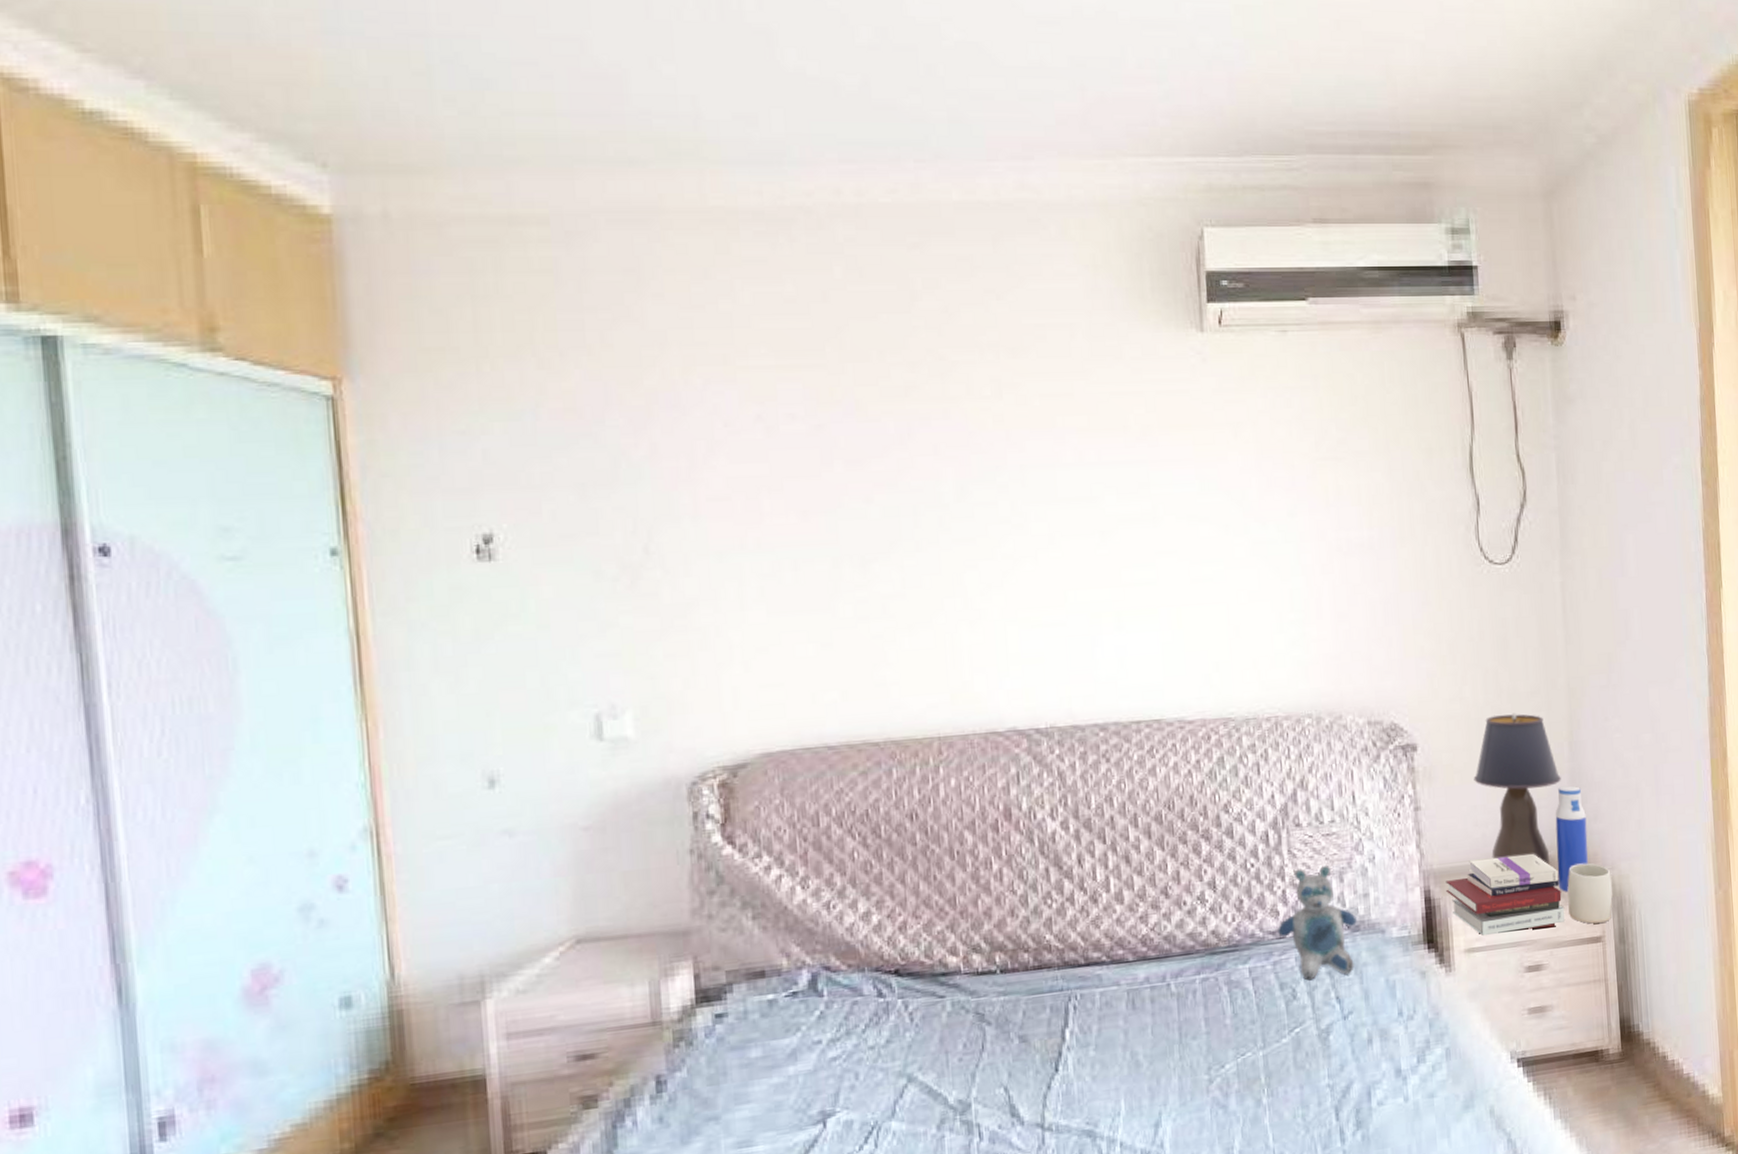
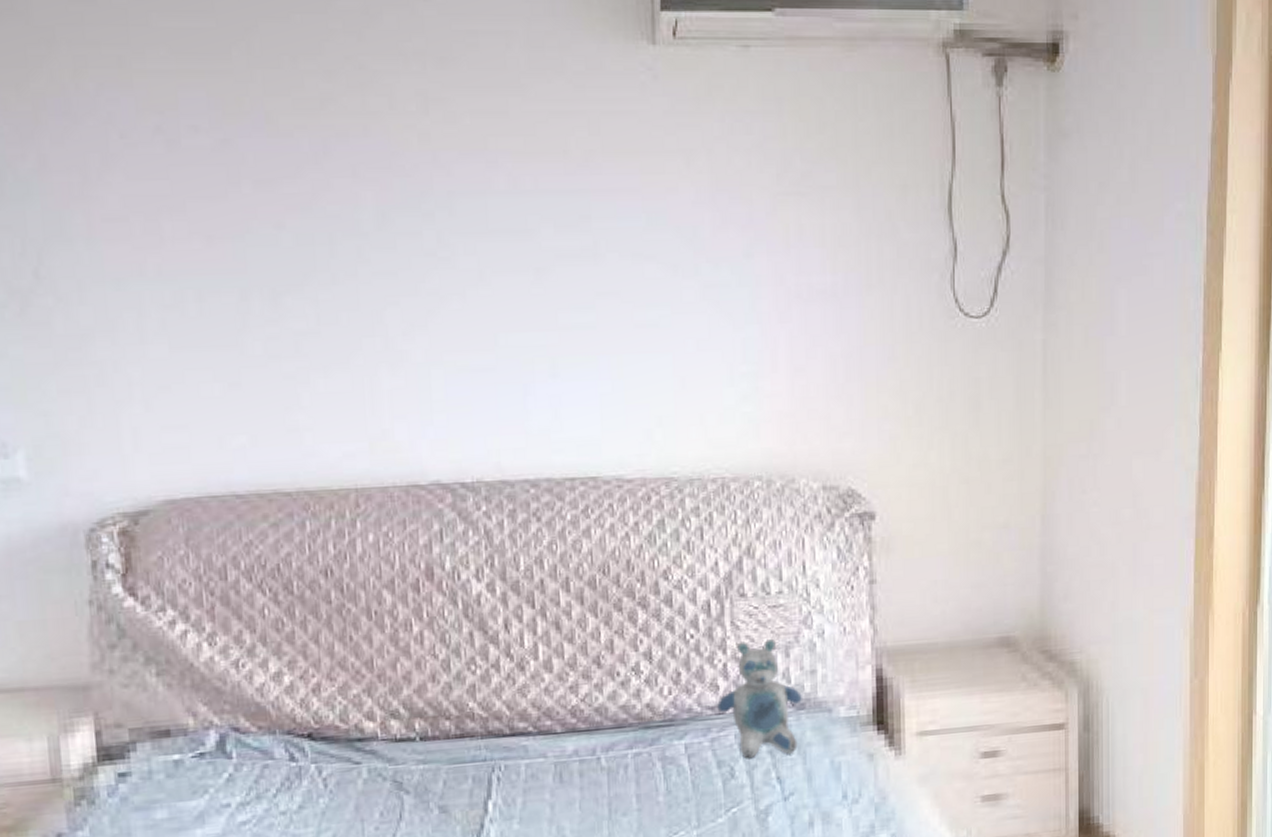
books: present [1445,853,1565,937] -> none [899,633,1027,719]
table lamp: present [1473,713,1561,866] -> none [935,482,1031,647]
water bottle: present [1555,785,1589,892] -> none [1021,562,1056,676]
mug: present [1567,862,1613,924] -> none [1031,645,1080,710]

